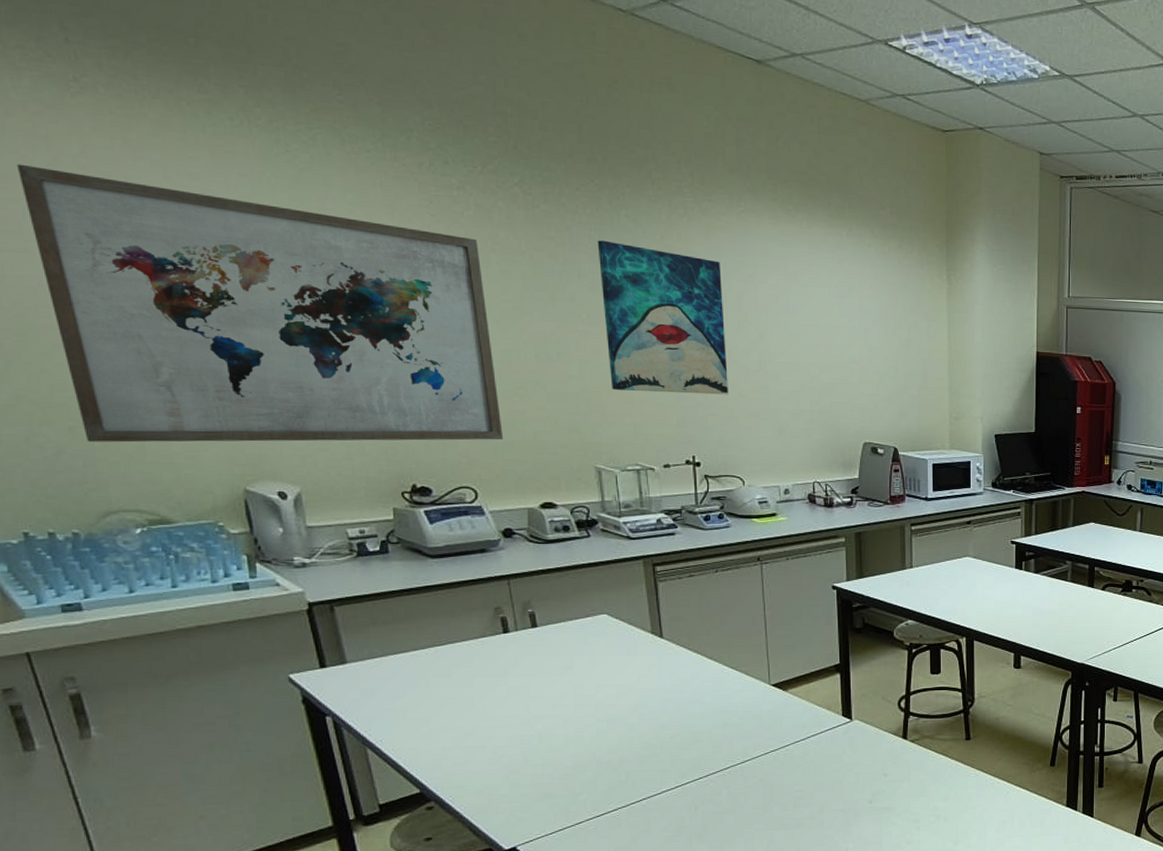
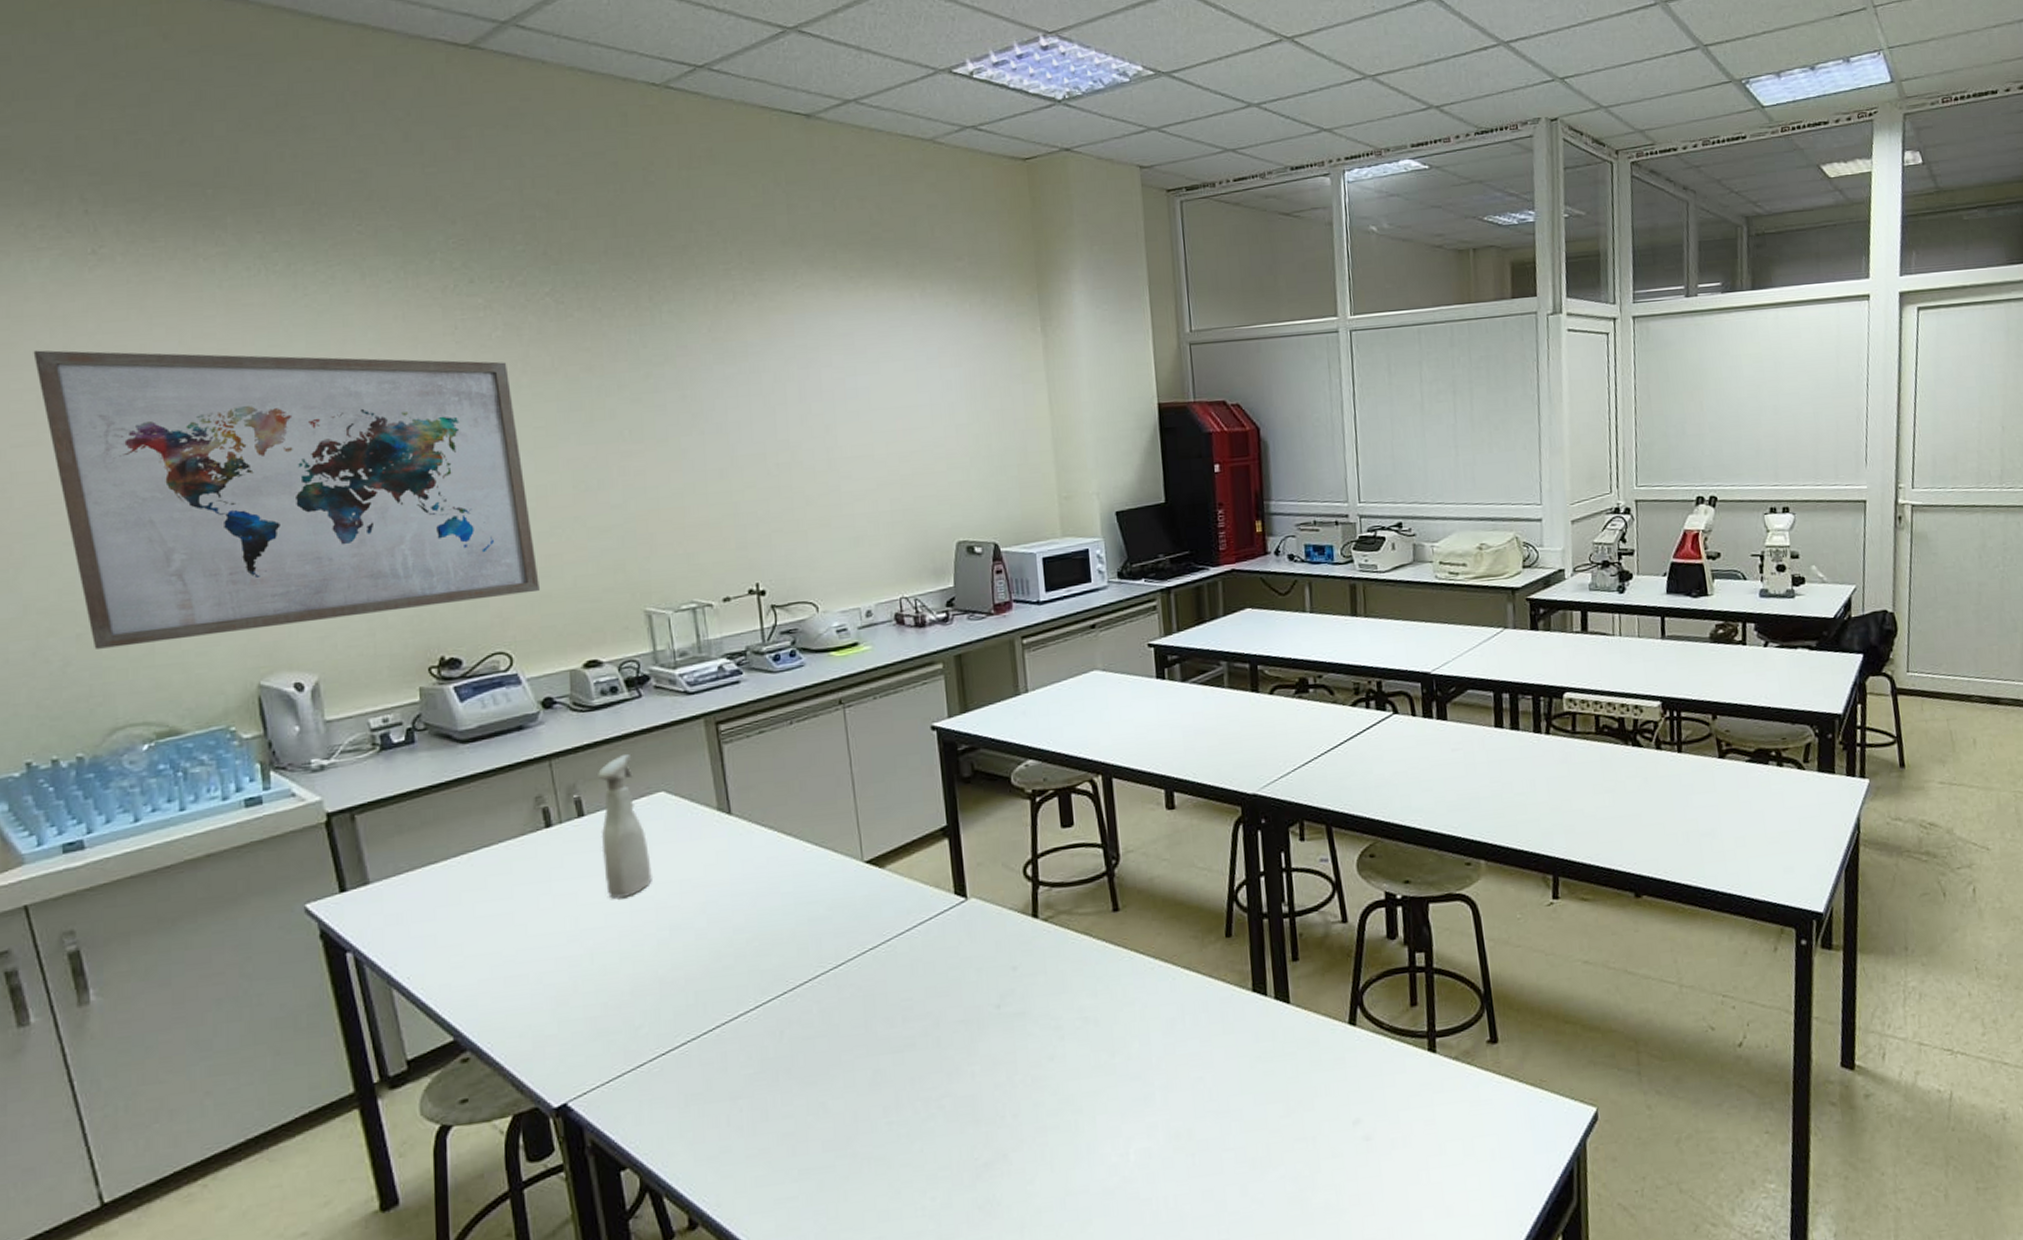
spray bottle: none [550,582,594,695] -> present [598,754,652,899]
wall art: present [597,240,728,395] -> none [638,343,794,516]

